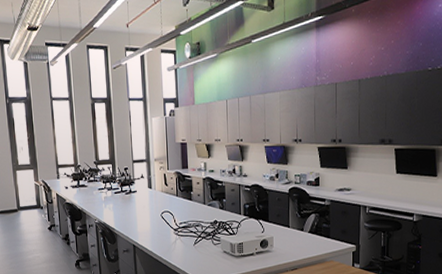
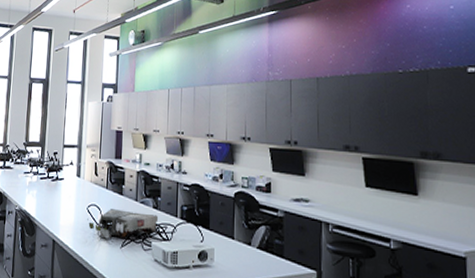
toolbox: none [162,213,225,239] -> present [87,209,159,239]

